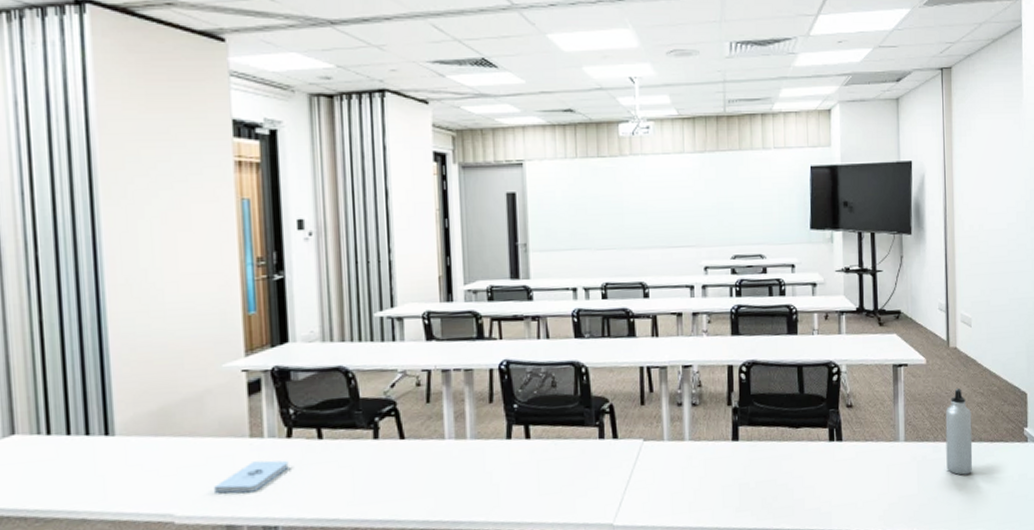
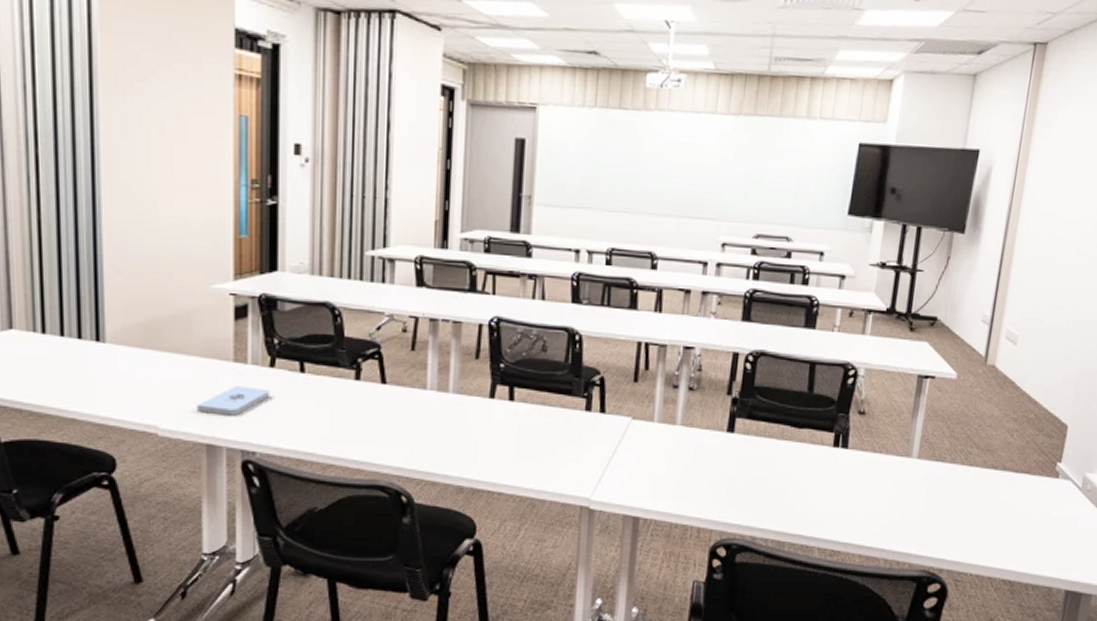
water bottle: present [945,388,973,476] -> none [960,410,1000,503]

